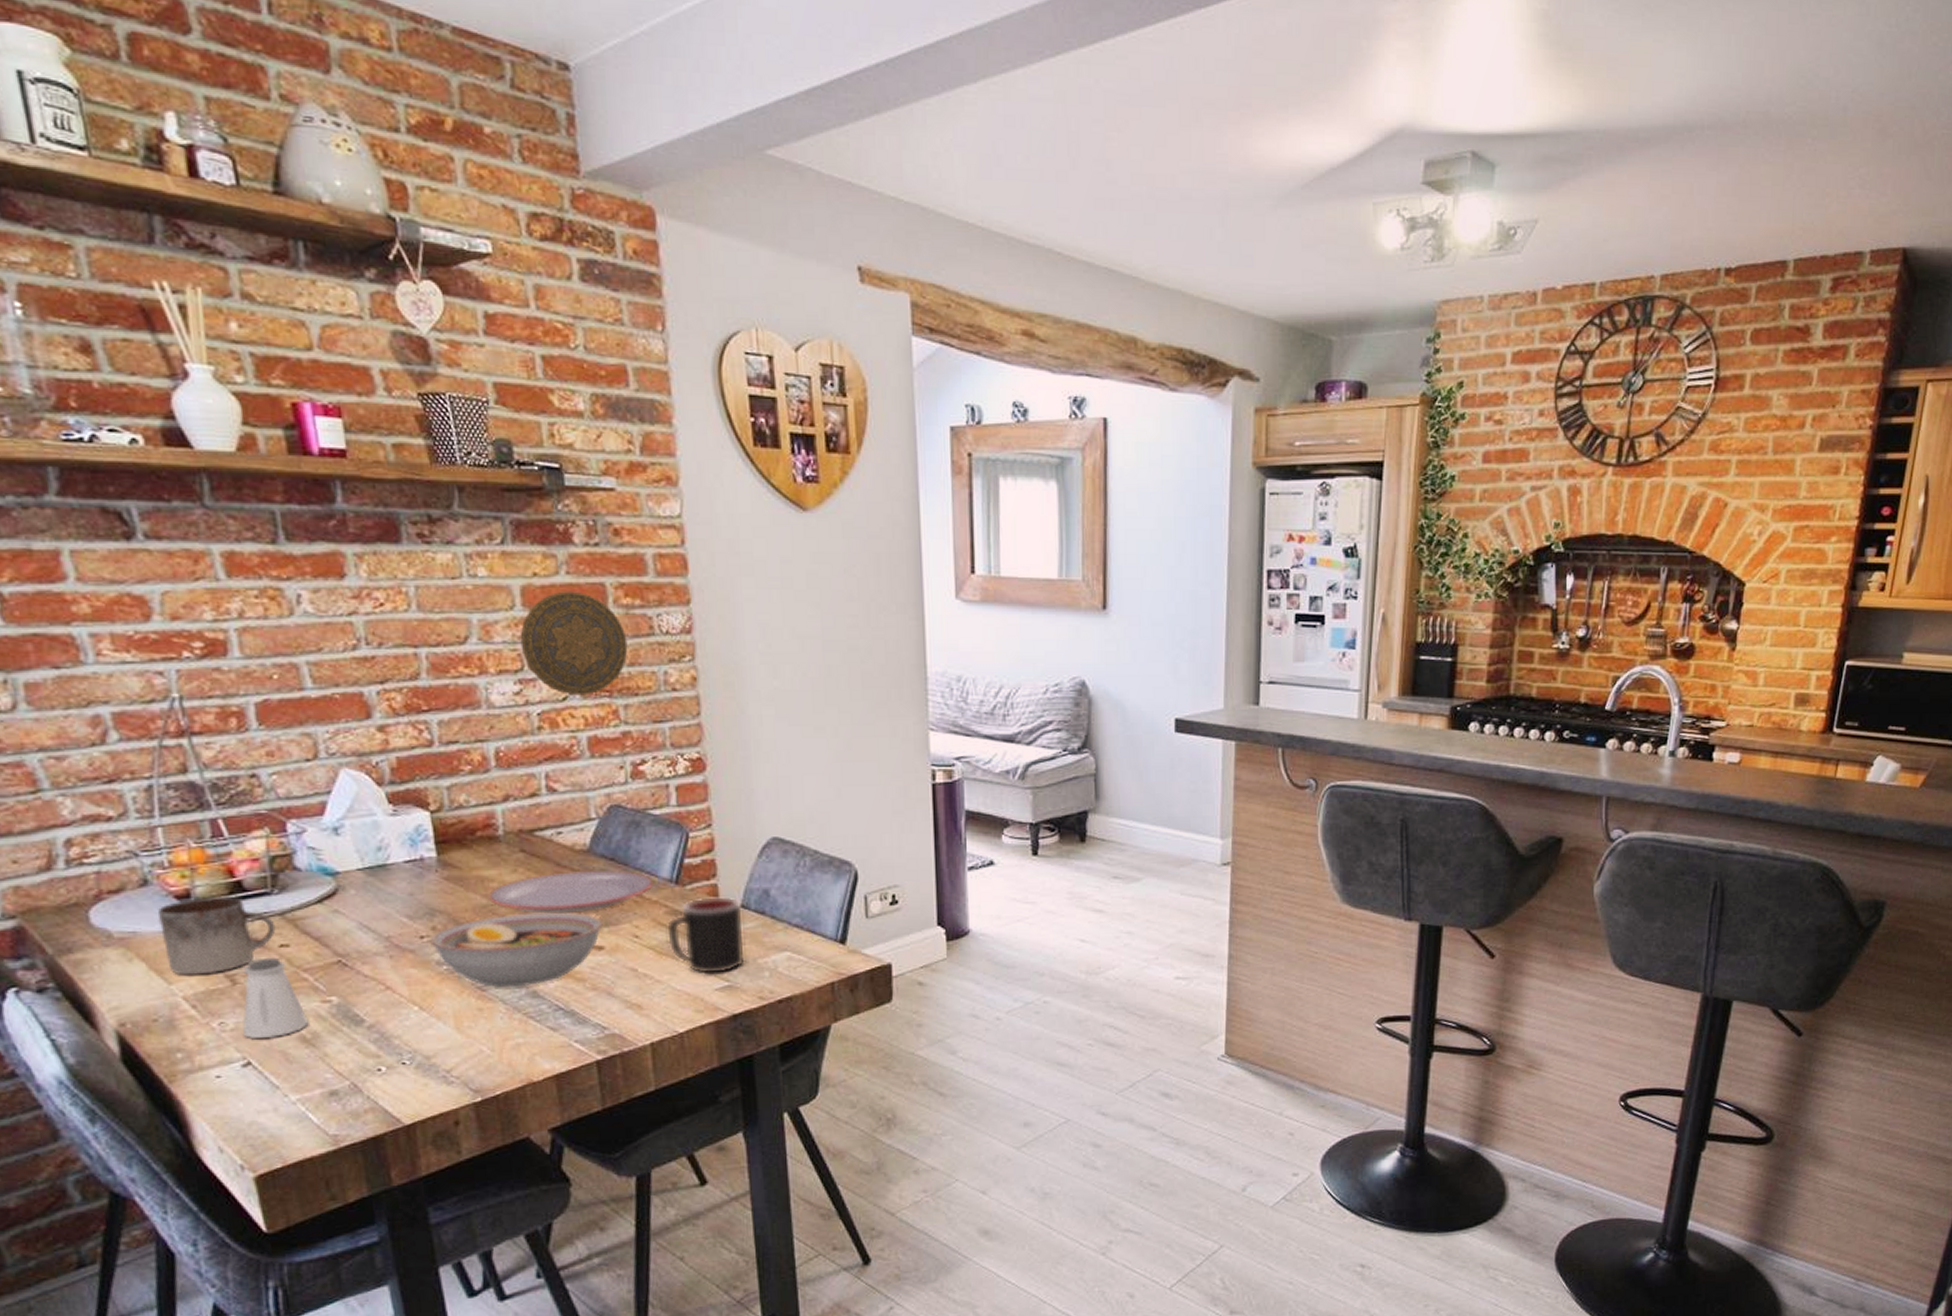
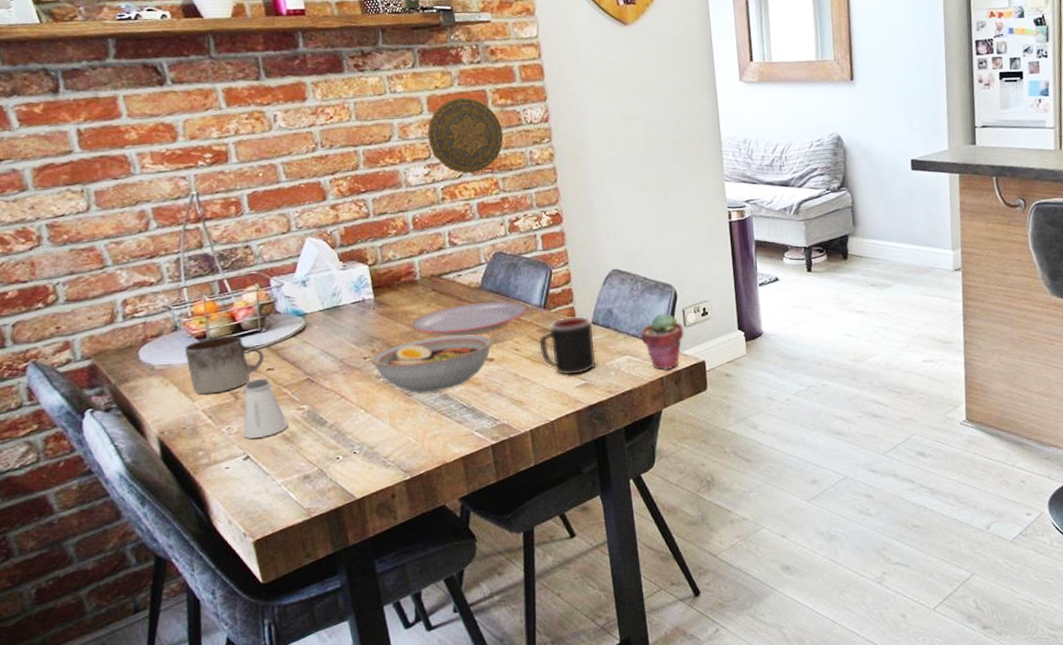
potted succulent: none [806,898,865,972] -> present [640,313,684,370]

